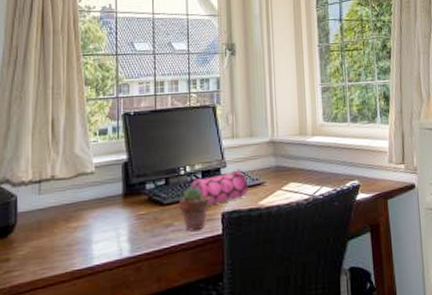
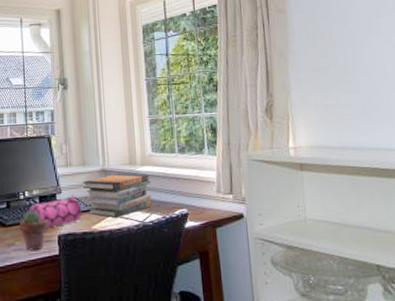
book stack: none [249,144,323,192] -> present [82,173,152,218]

